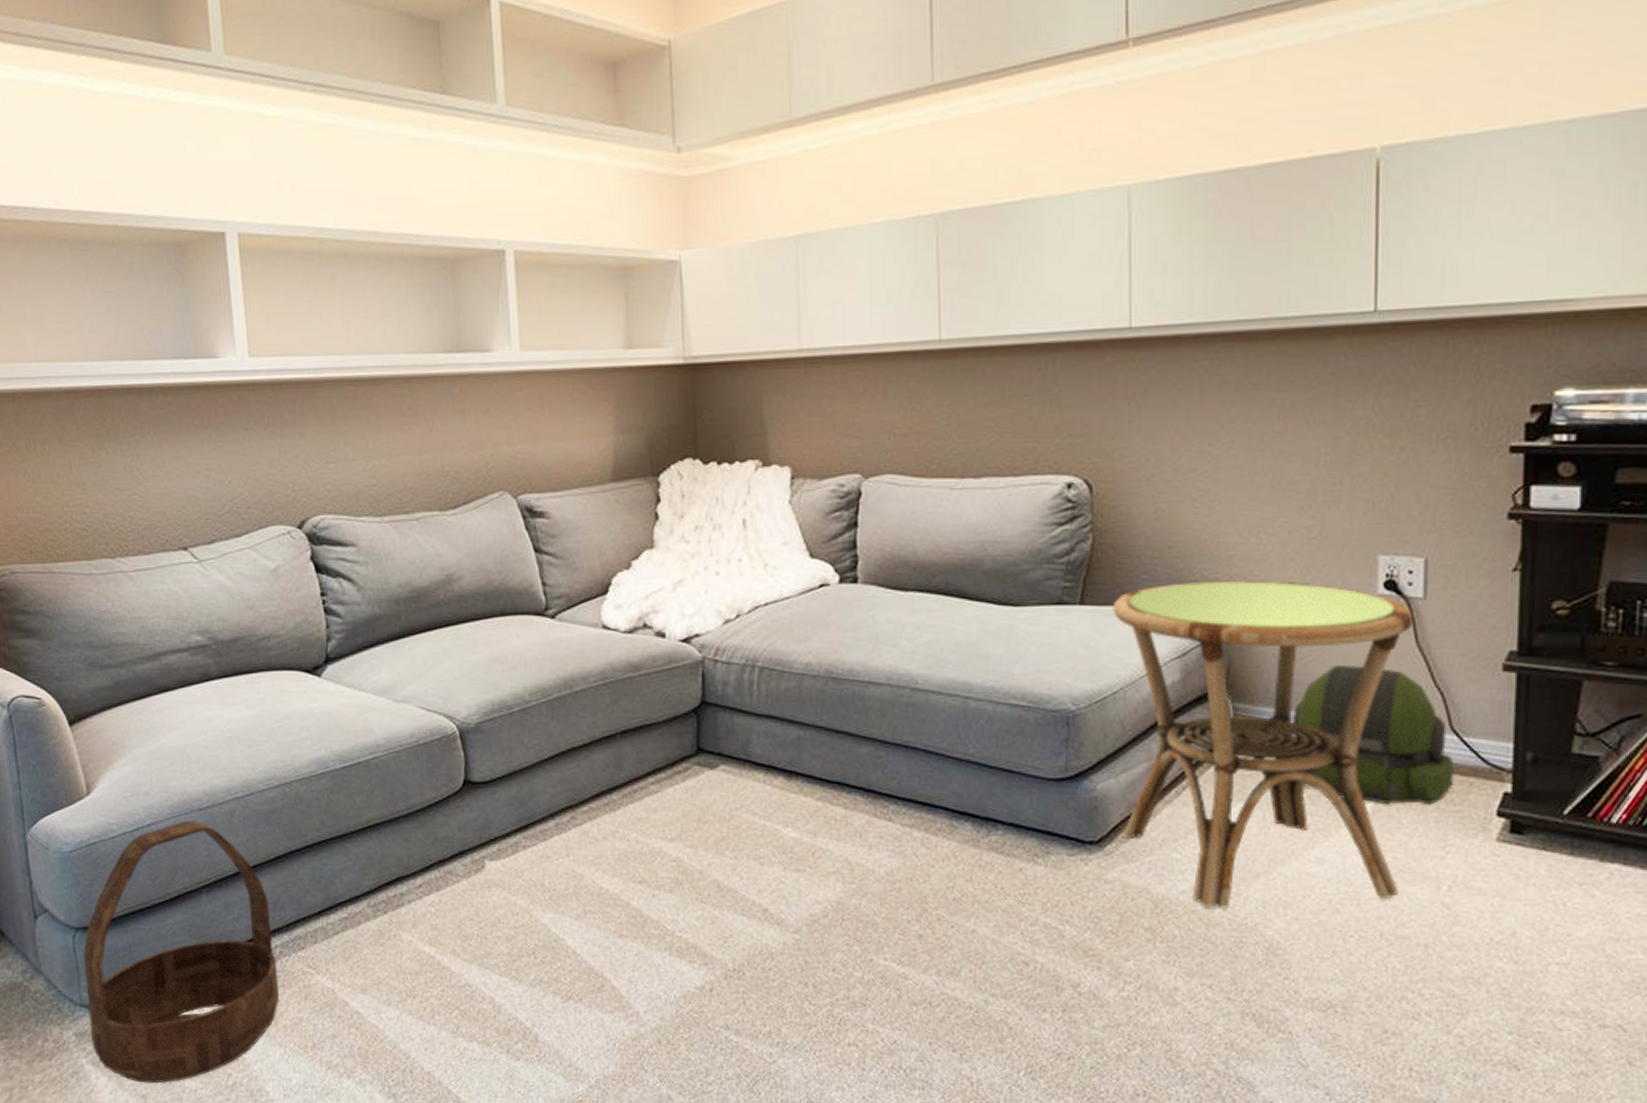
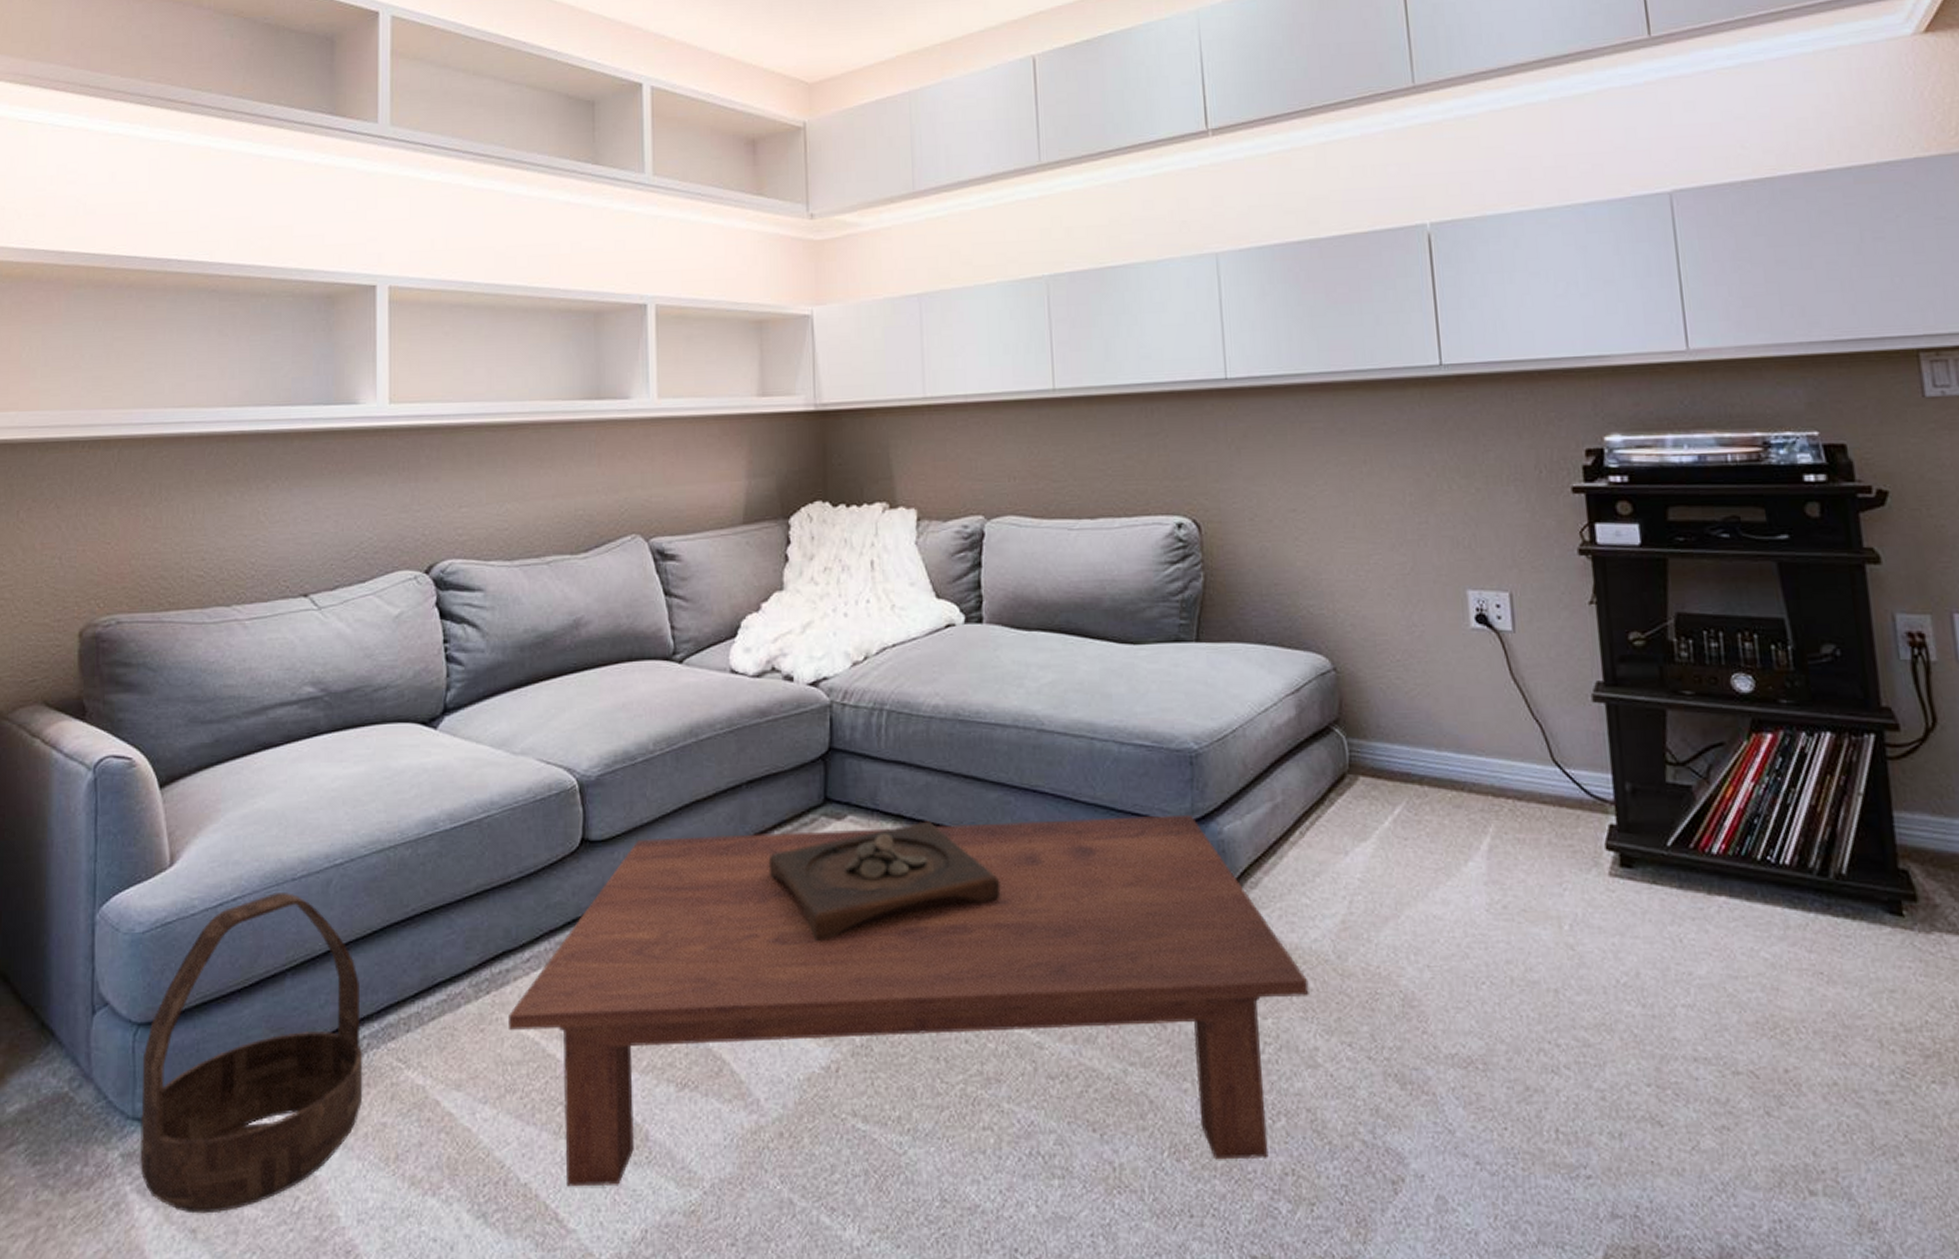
coffee table: none [405,772,1173,1081] -> present [509,814,1309,1187]
wooden tray: none [643,772,870,877] -> present [768,821,1001,941]
side table: present [1112,580,1414,909] -> none [1227,615,1523,957]
backpack: present [1291,665,1454,805] -> none [1405,698,1562,841]

